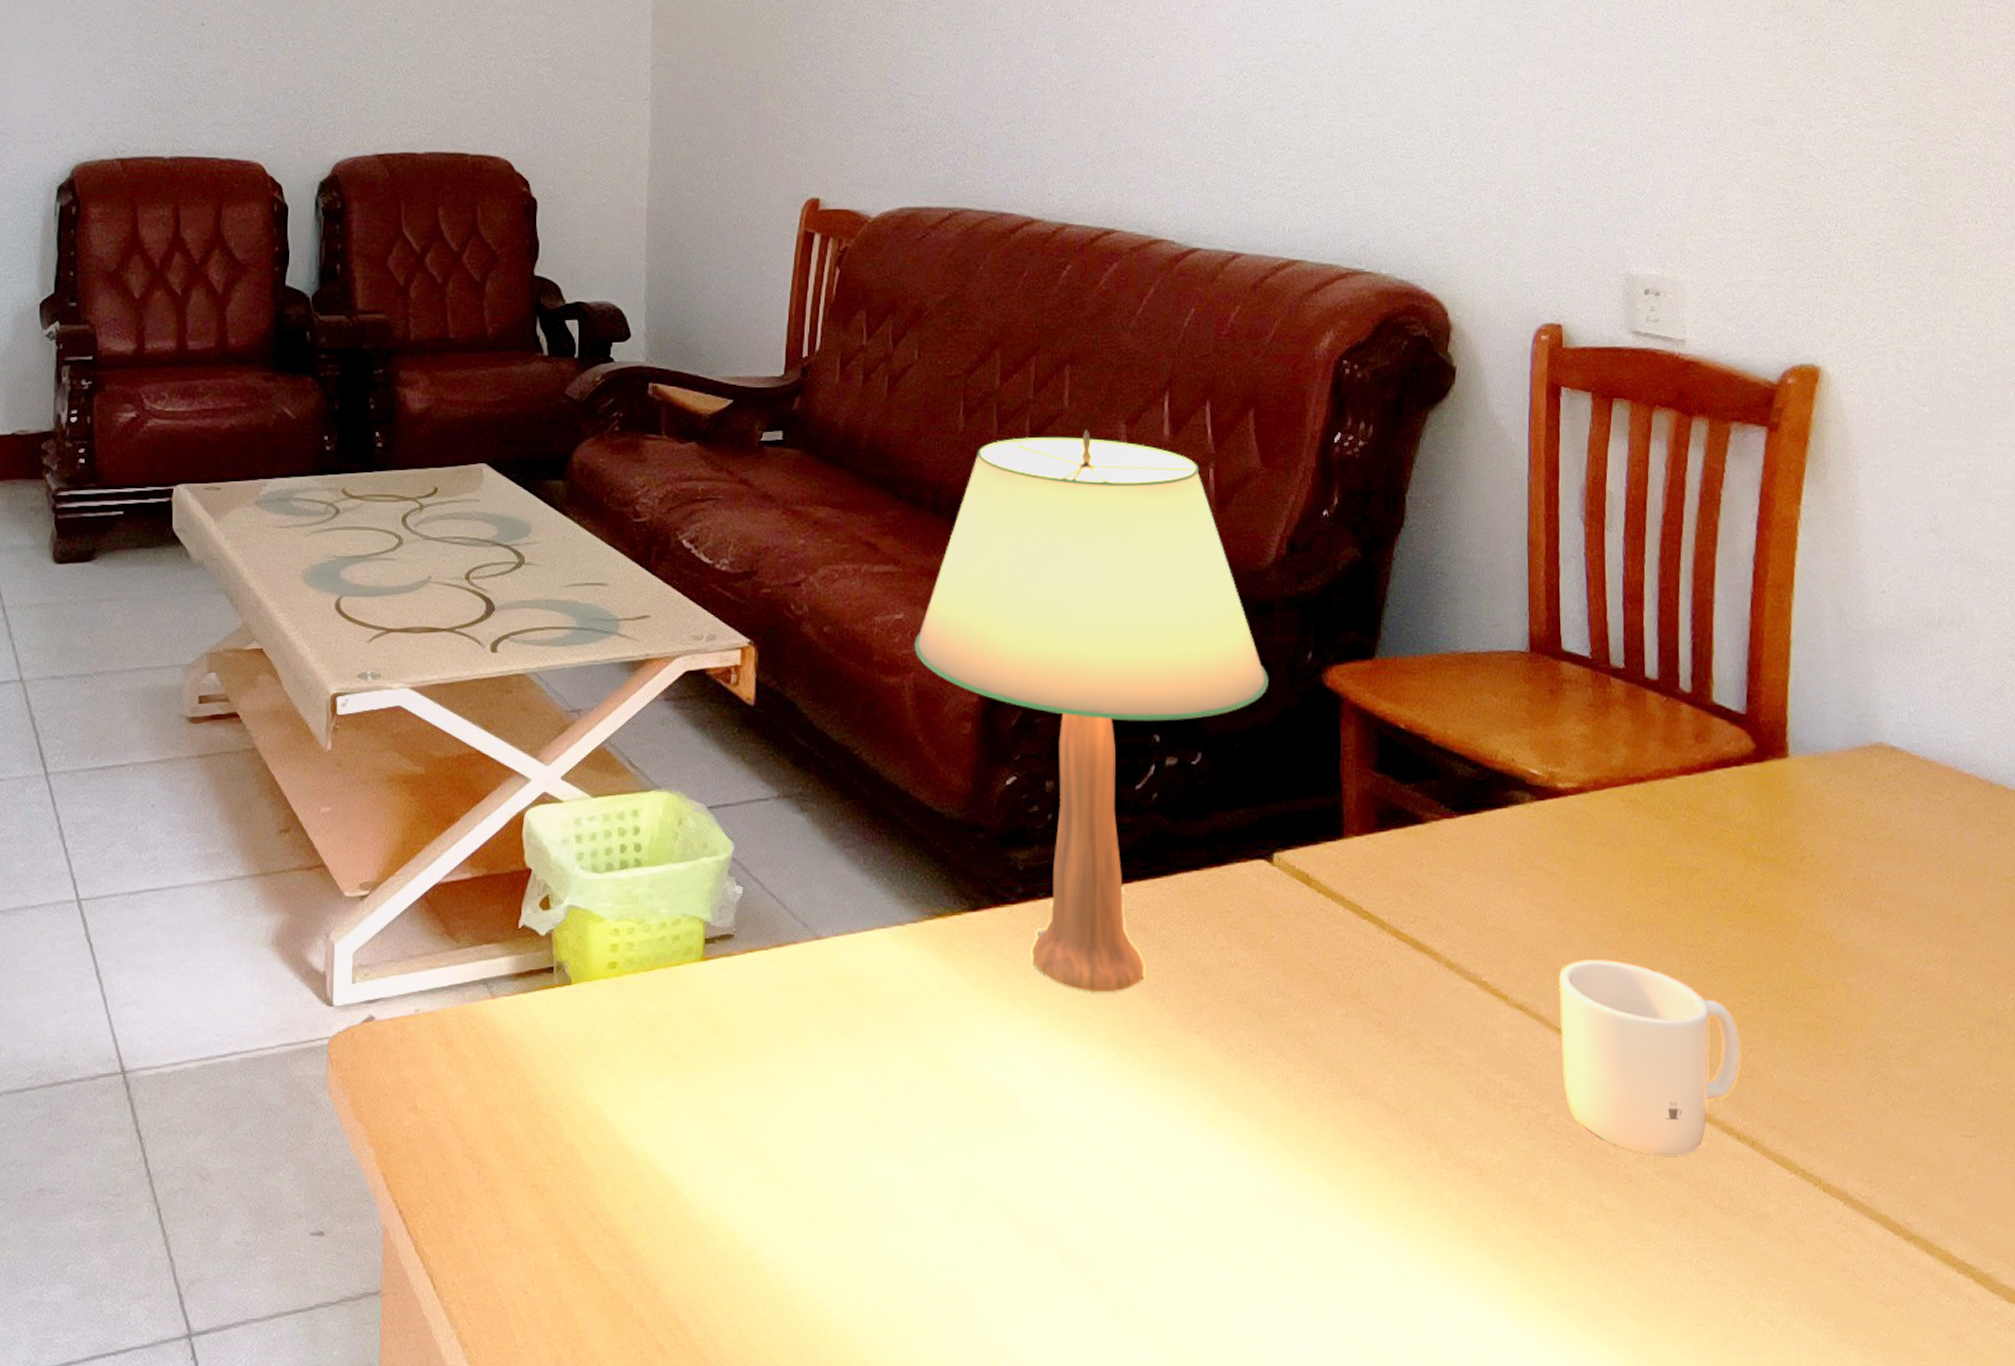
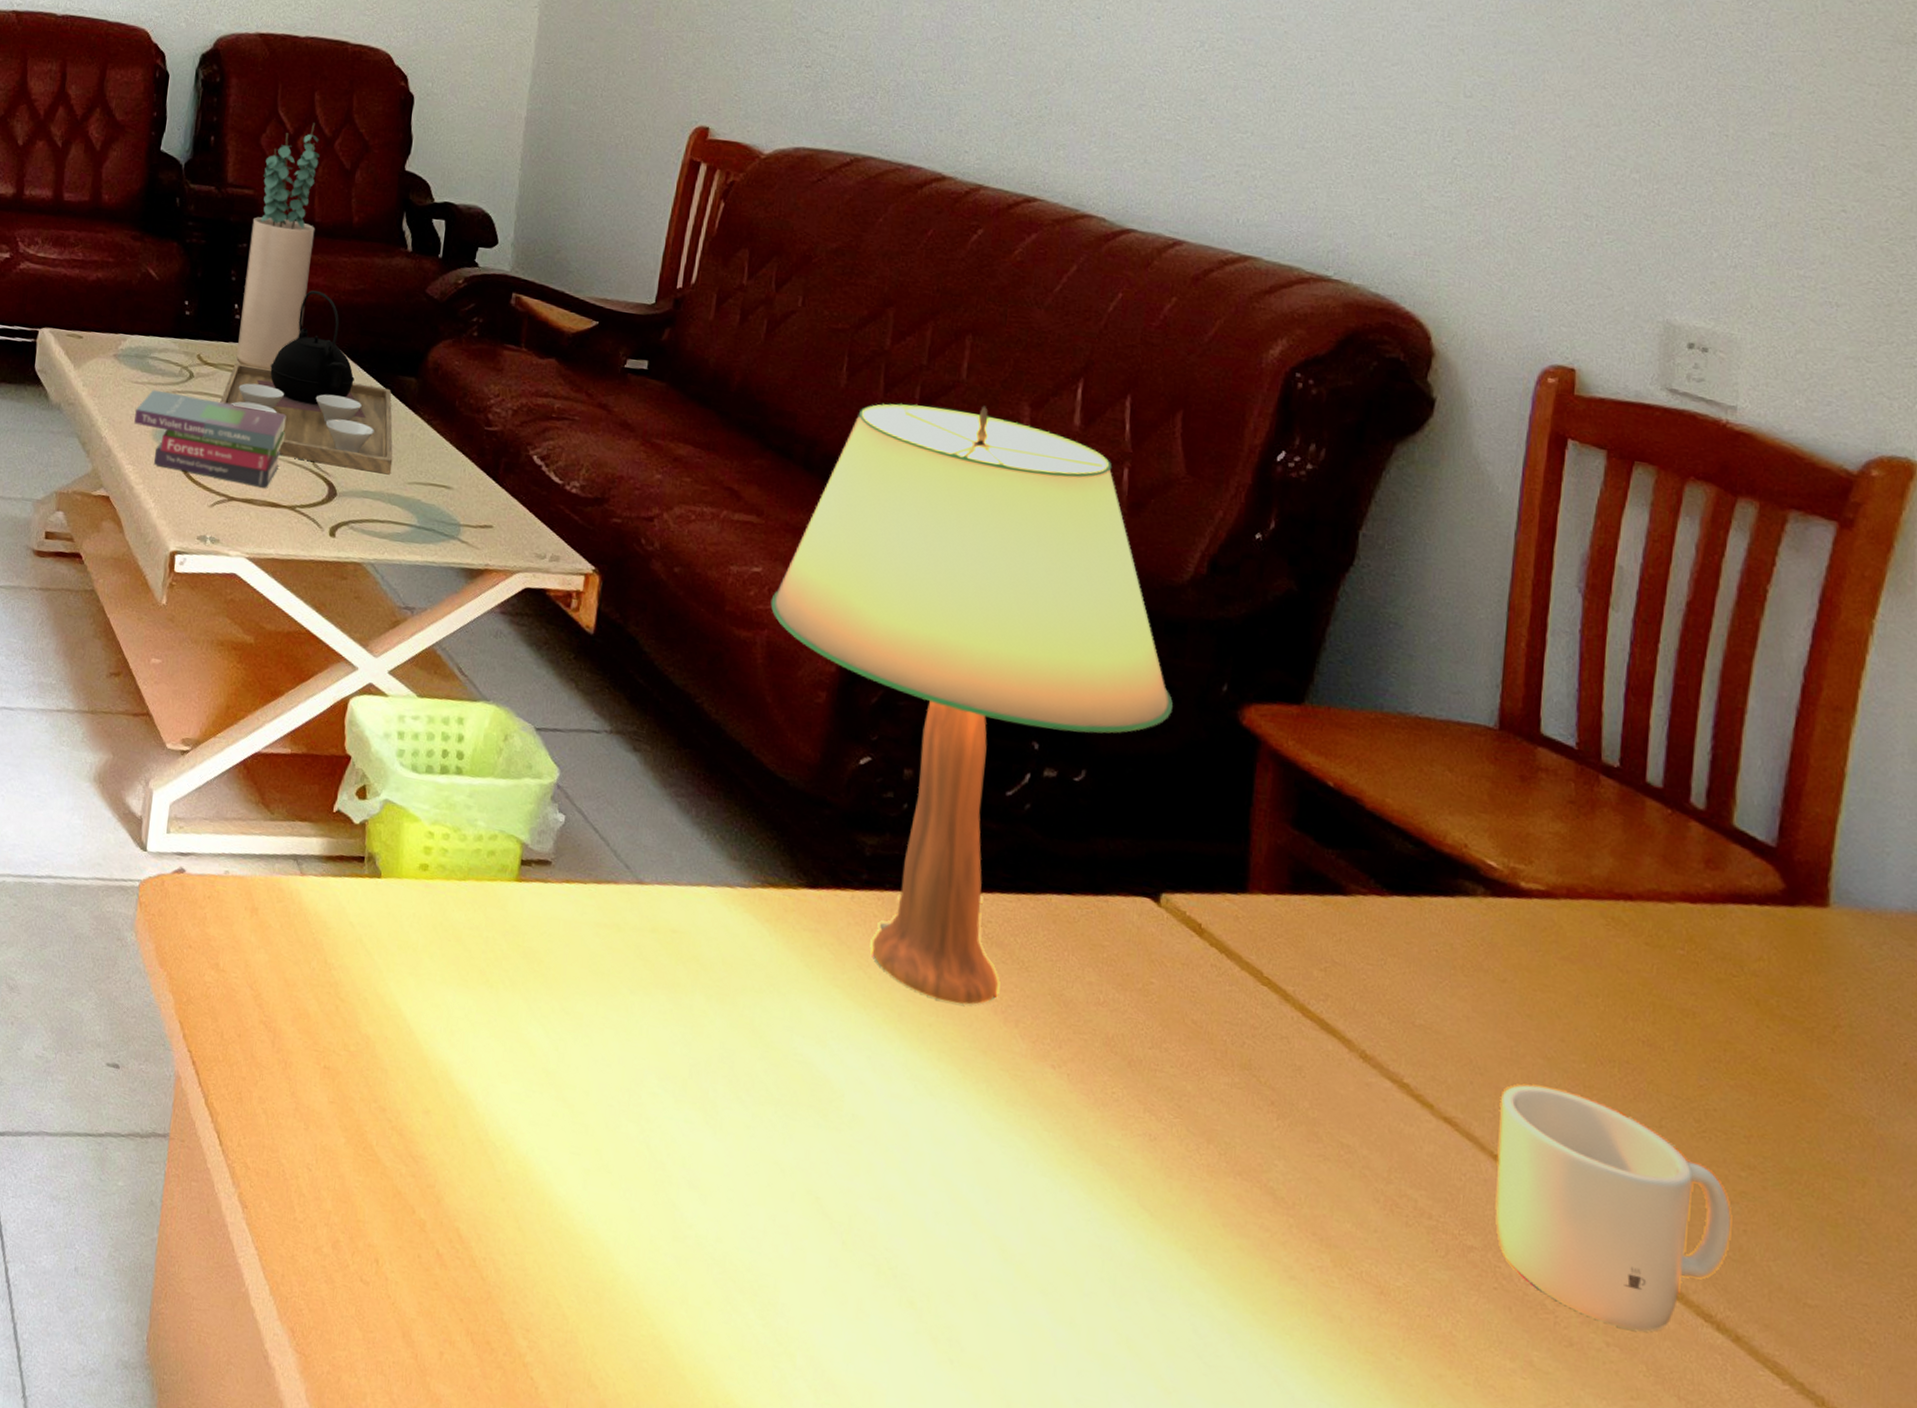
books: none [282,531,439,614] -> present [134,389,287,488]
tea set: none [369,408,547,581] -> present [220,290,393,475]
vase: none [382,239,451,493] -> present [236,123,320,370]

